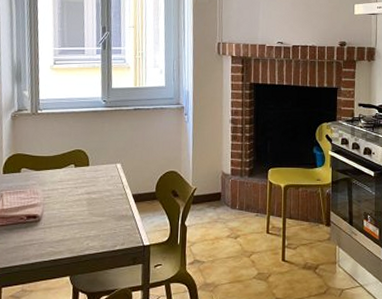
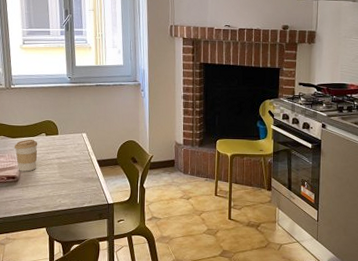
coffee cup: none [38,171,65,209] -> present [15,139,38,172]

